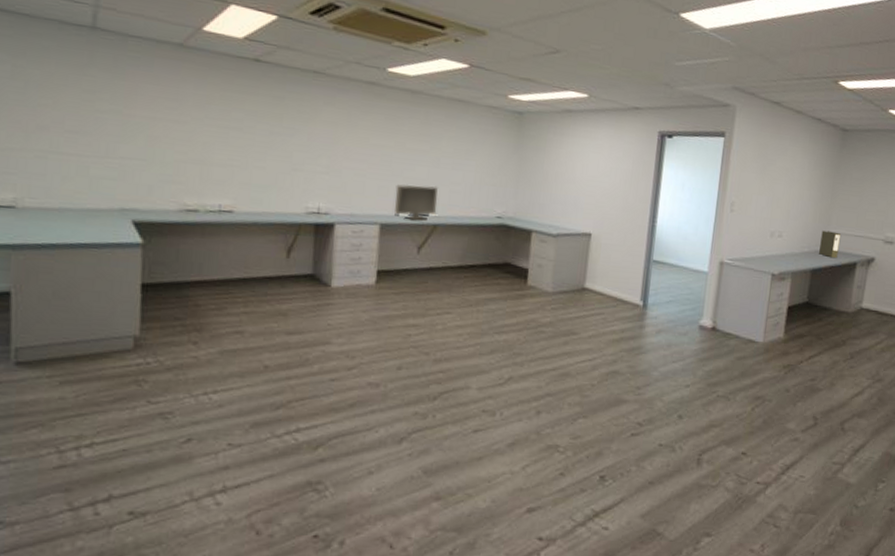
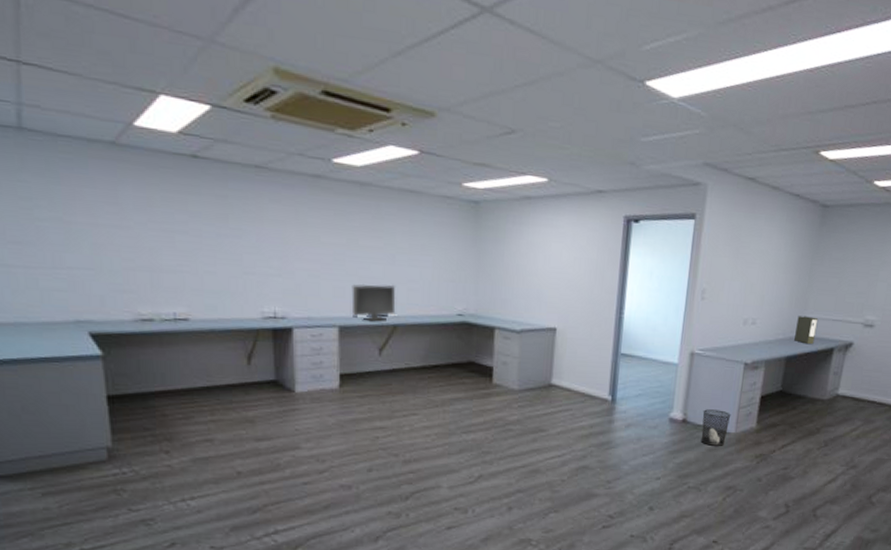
waste bin: none [730,318,760,355] -> present [701,409,731,446]

